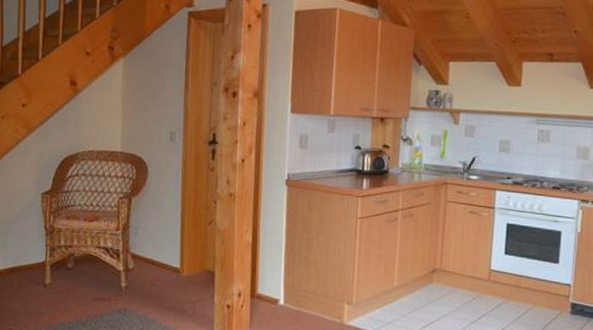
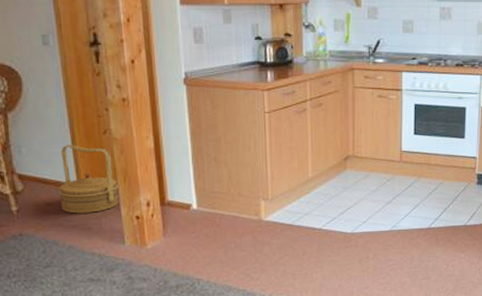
woven basket: none [163,231,216,297] -> present [58,145,119,214]

